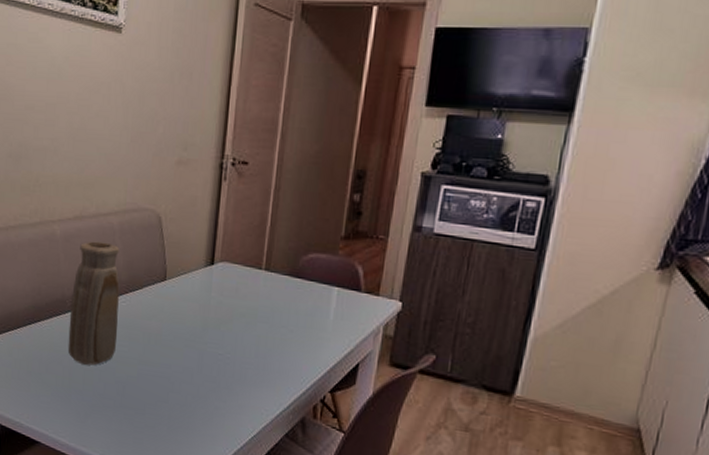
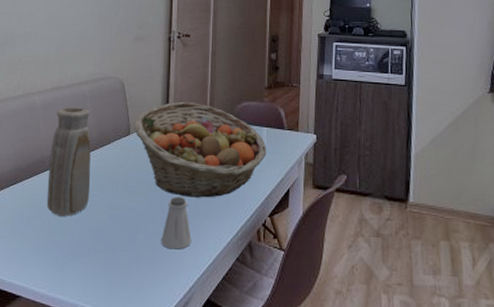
fruit basket: none [171,246,335,363] -> present [134,101,267,198]
saltshaker: none [197,357,234,416] -> present [161,197,192,250]

